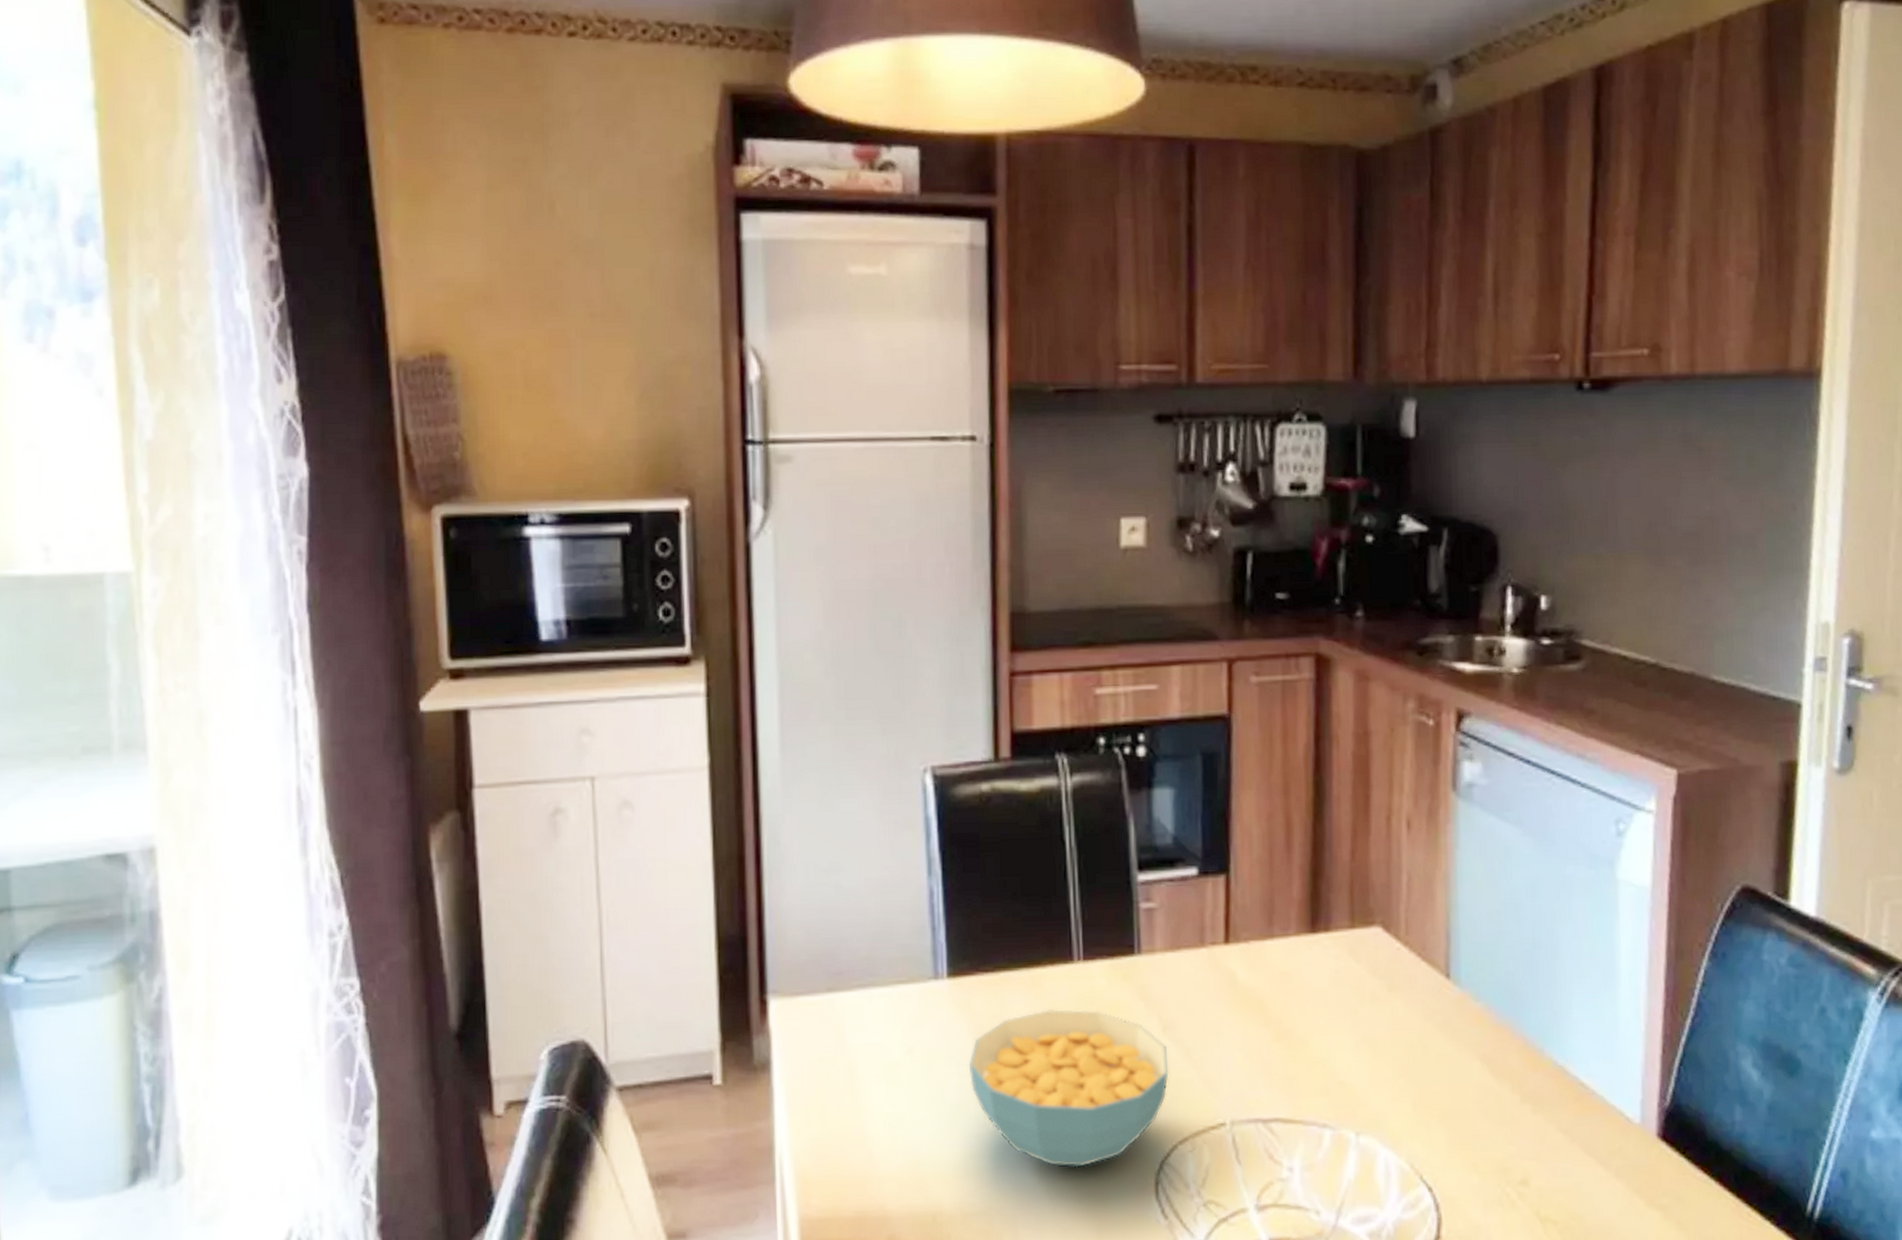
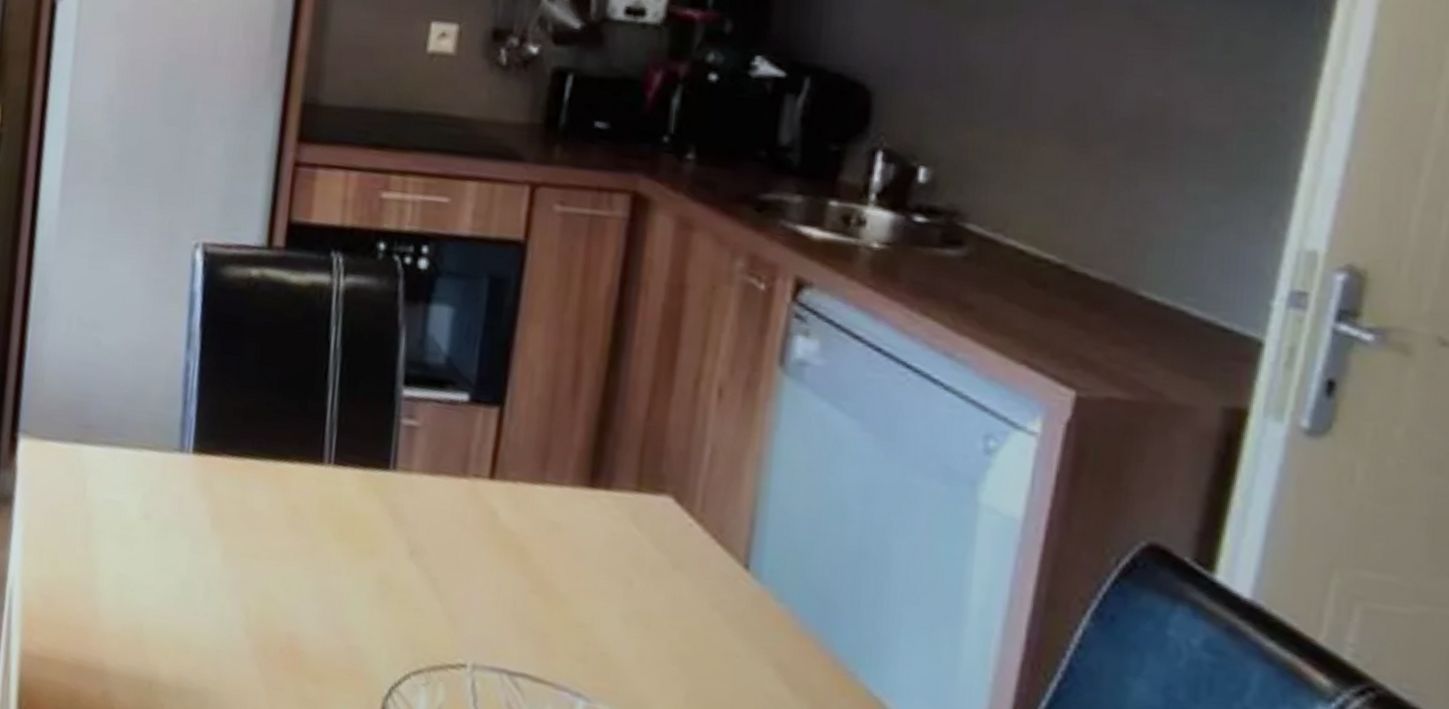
cereal bowl: present [968,1009,1169,1167] -> none [202,505,412,673]

